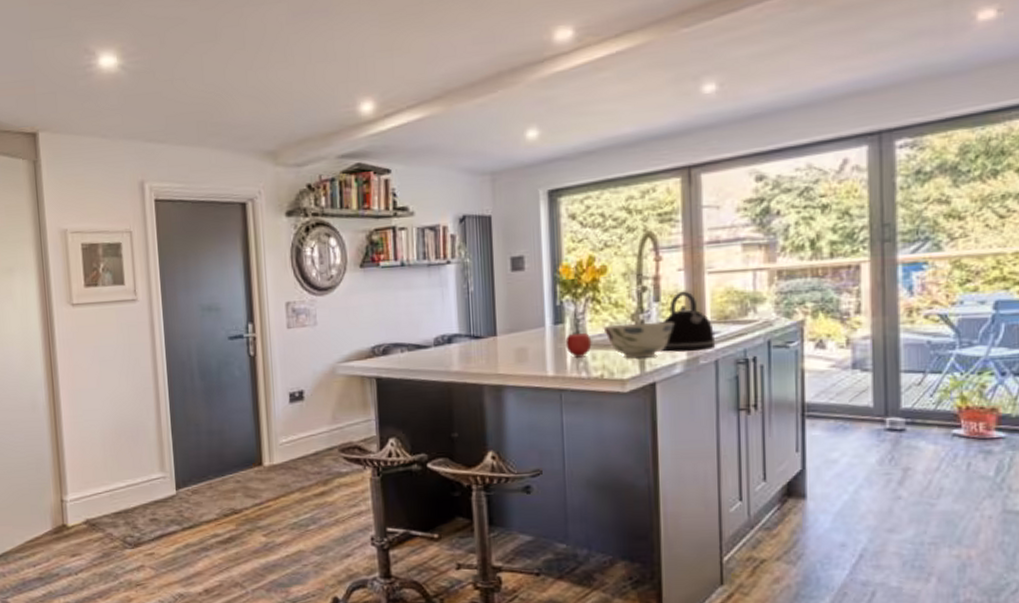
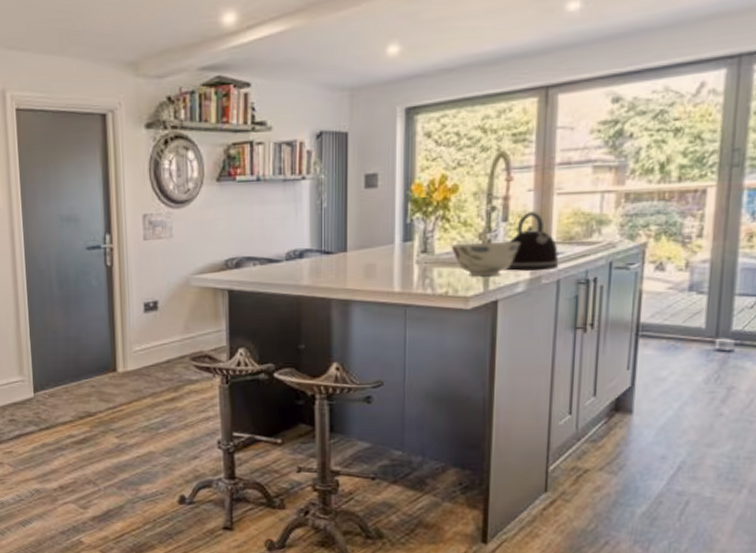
fruit: present [565,331,592,357] -> none [413,249,439,274]

